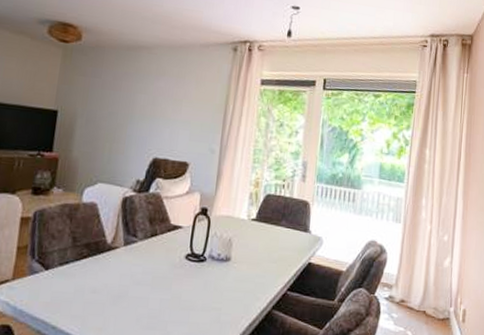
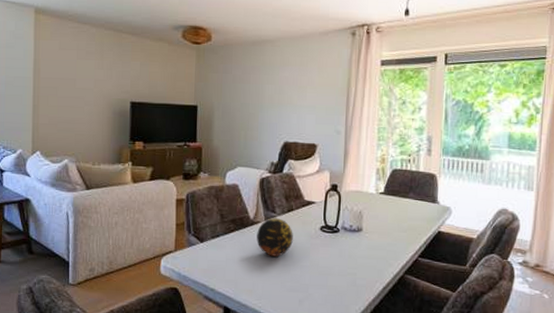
decorative orb: none [112,243,155,288] -> present [257,218,293,257]

